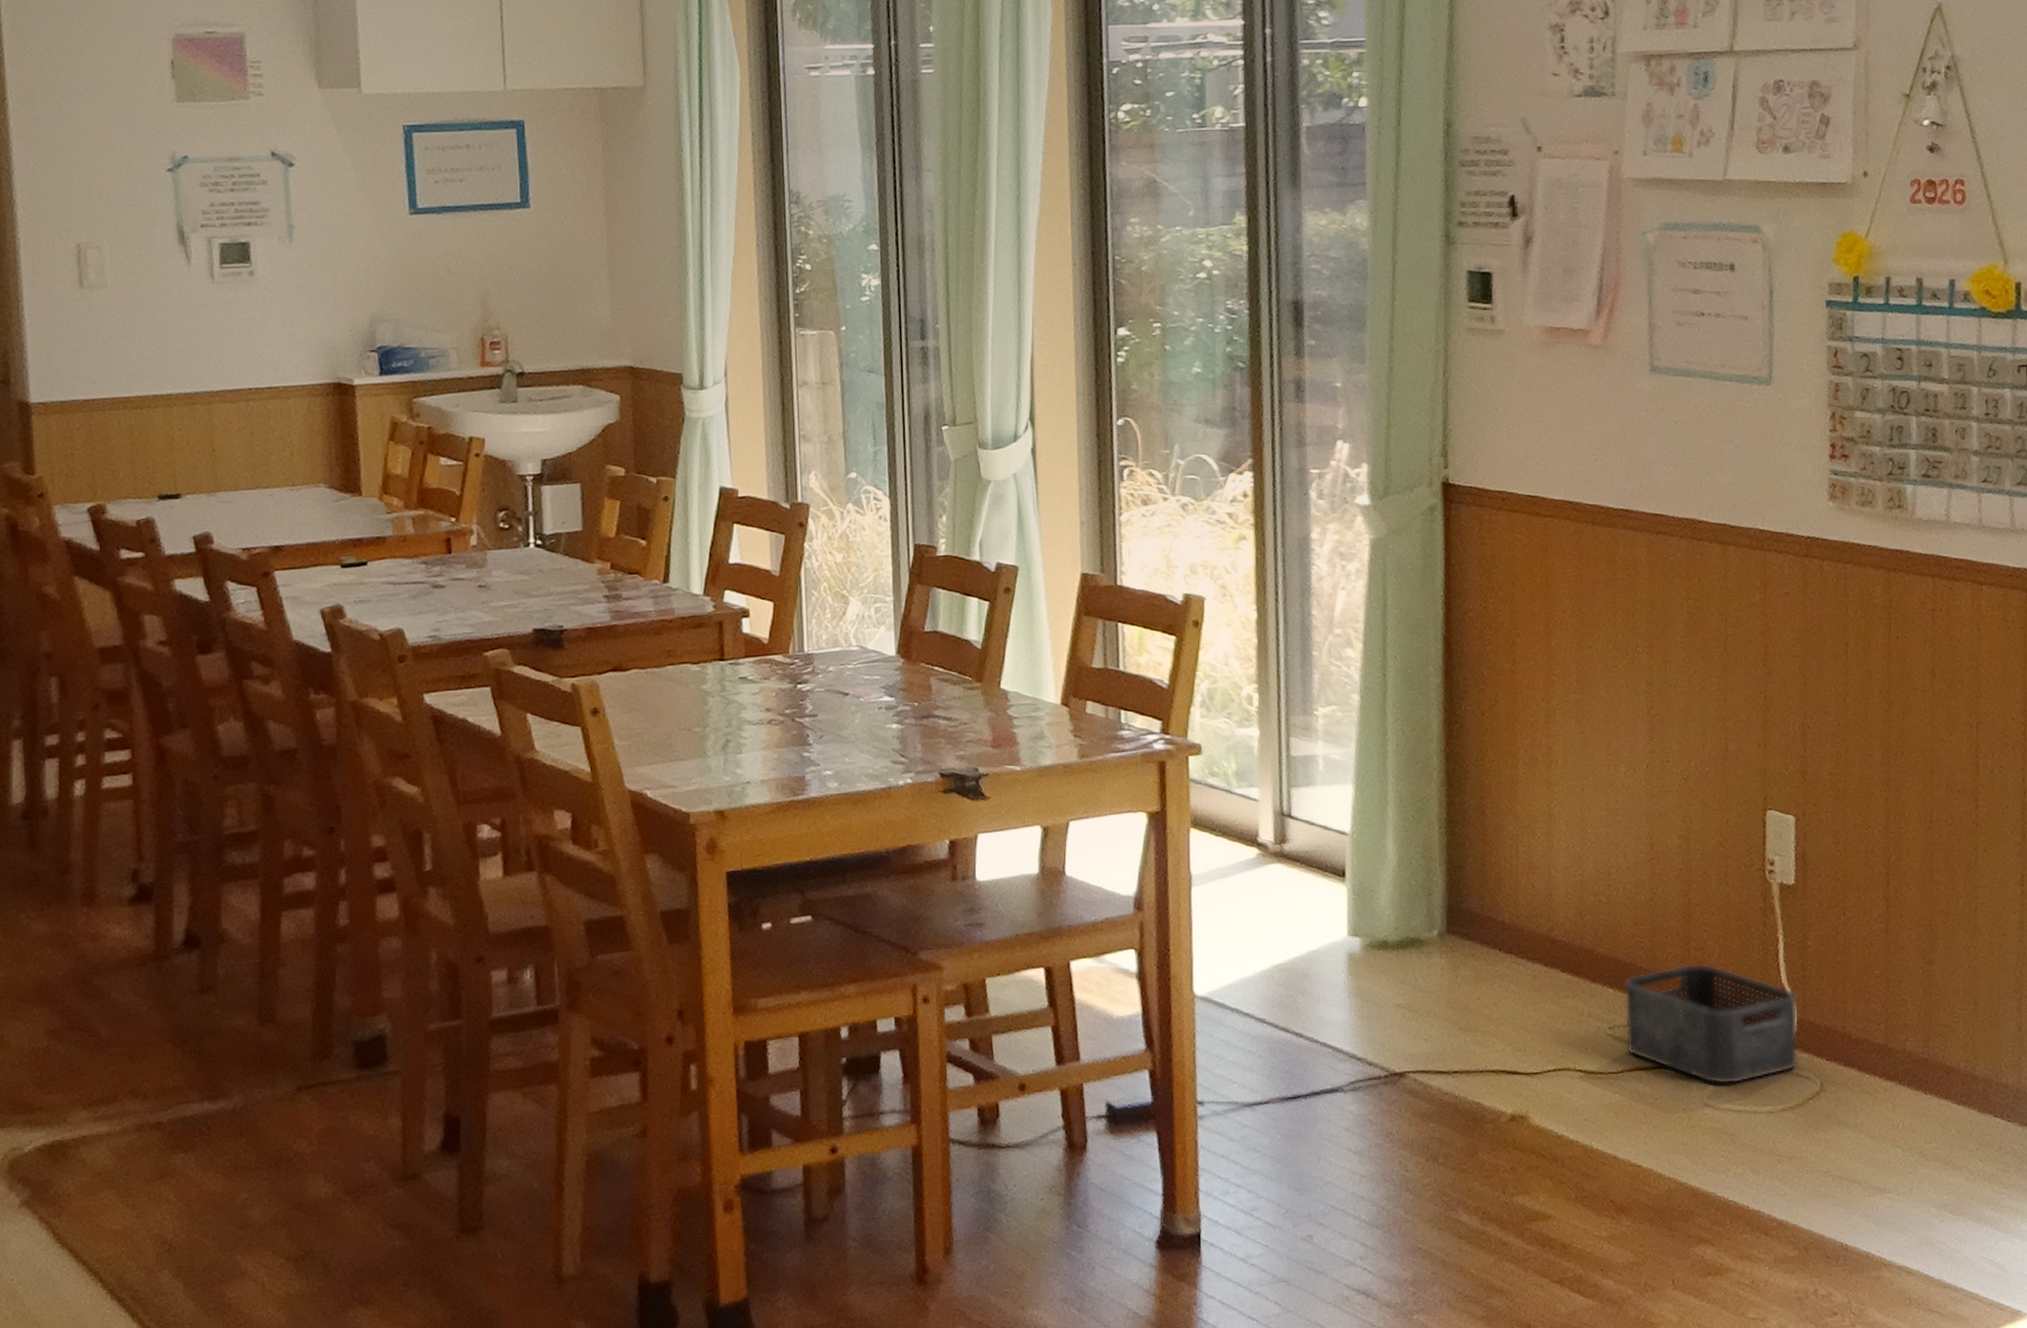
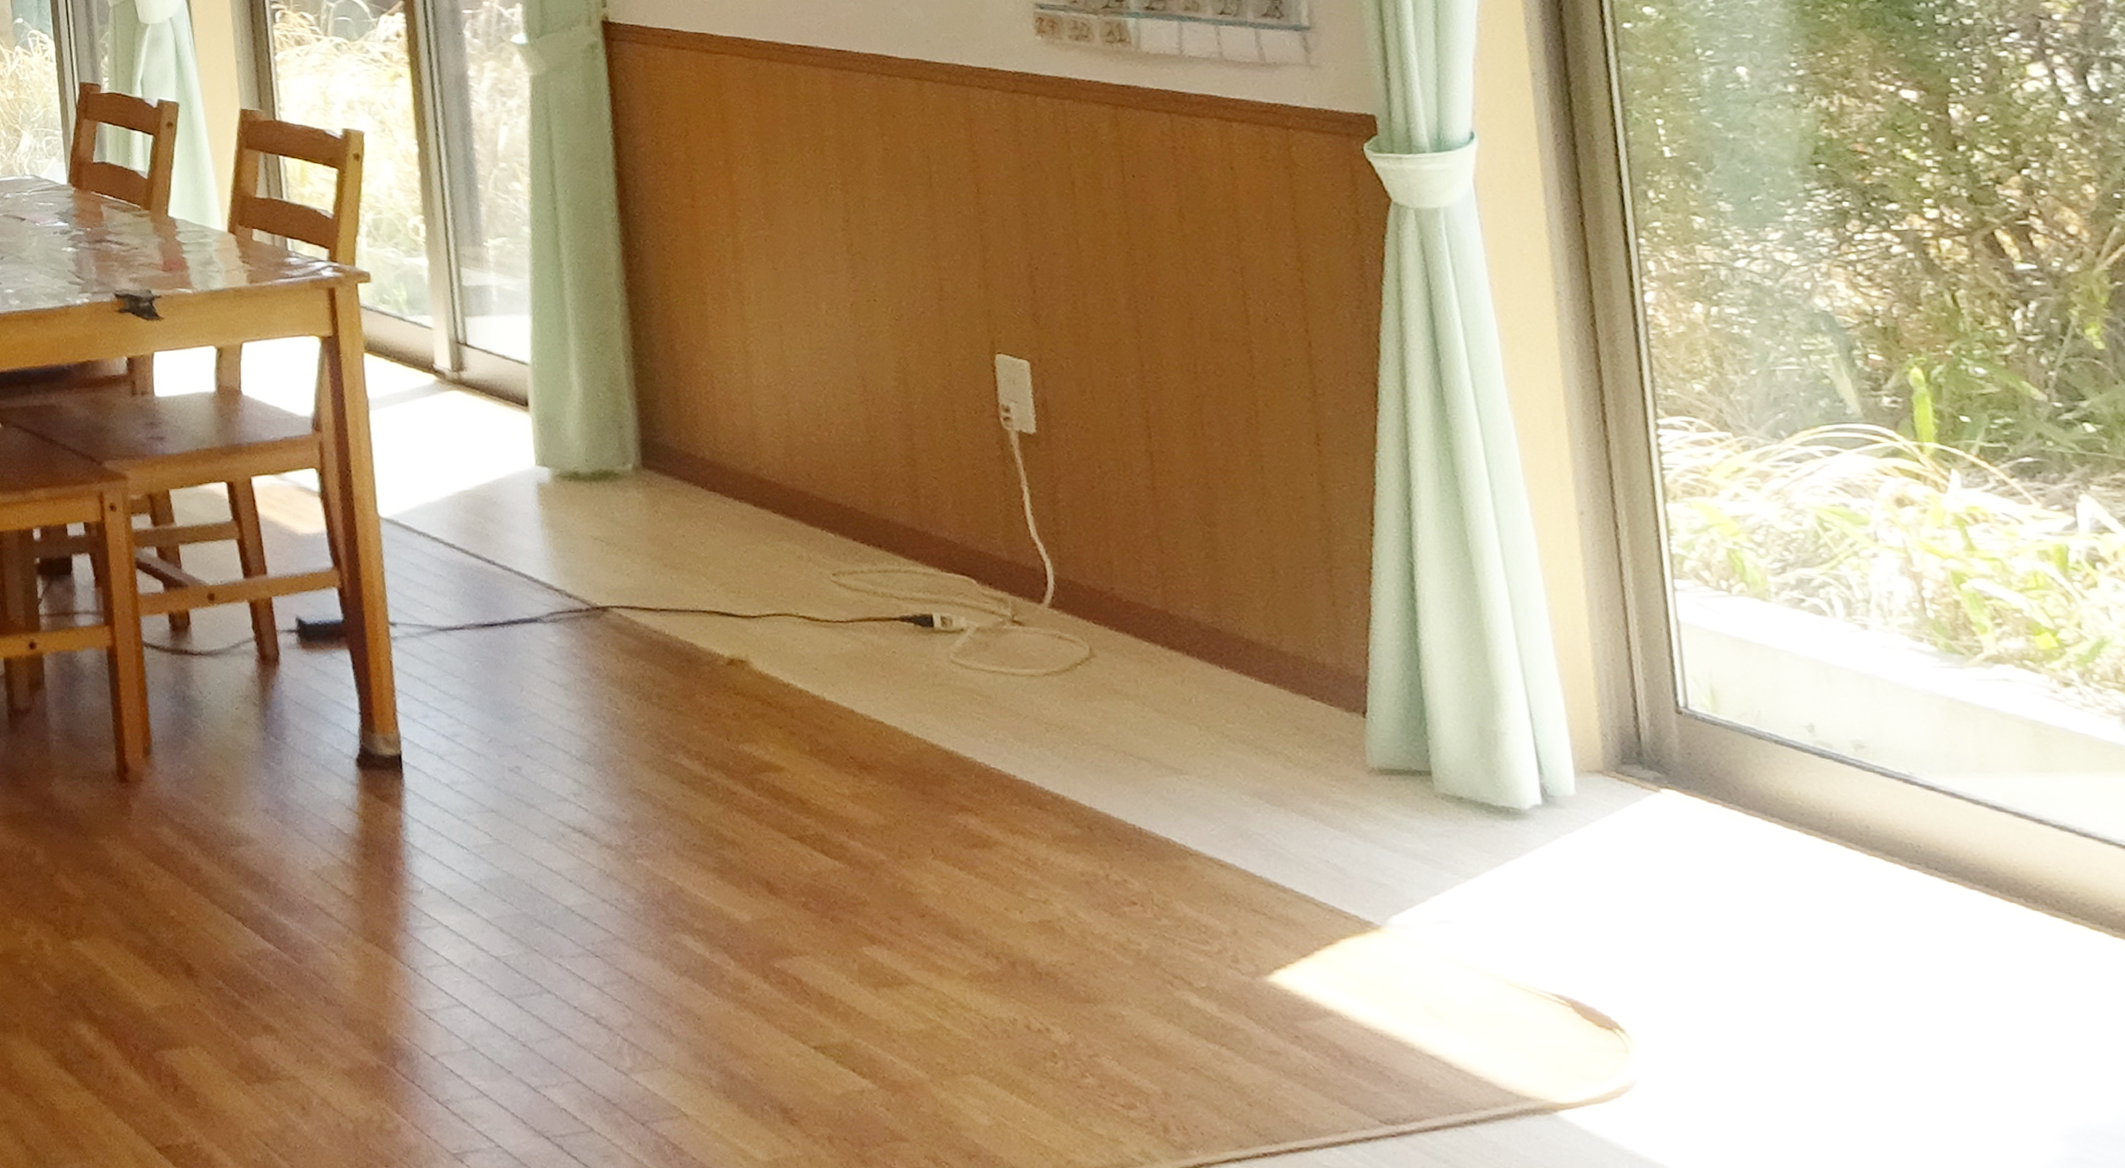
storage bin: present [1625,963,1798,1085] -> none [847,512,1060,642]

